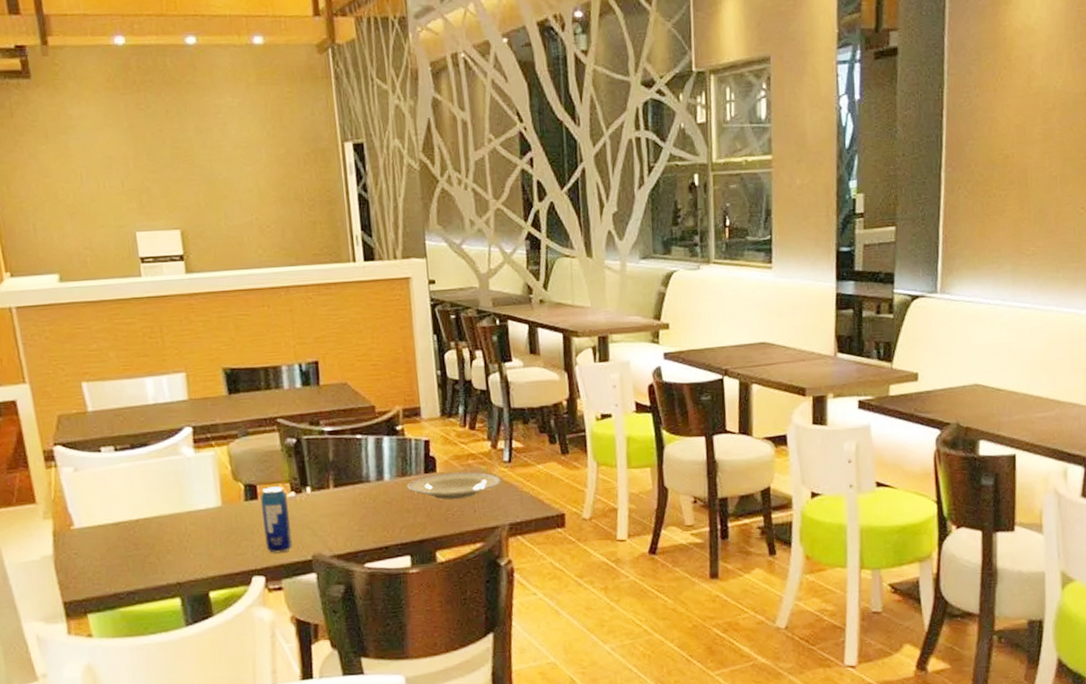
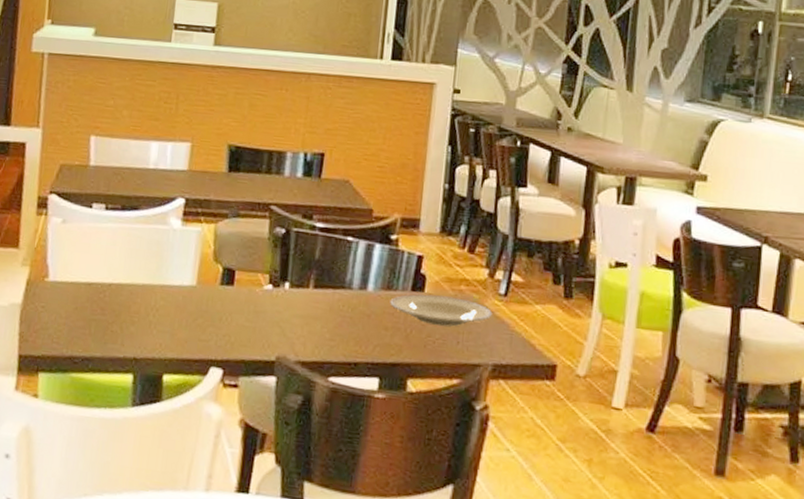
beverage can: present [260,486,293,553] -> none [231,274,264,348]

